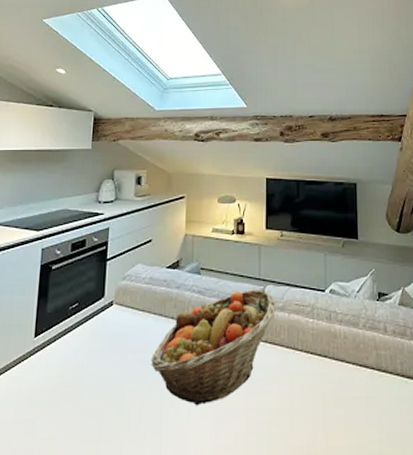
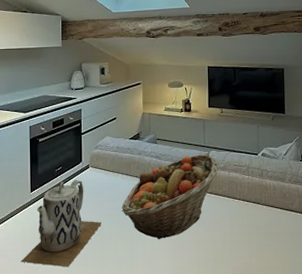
teapot: none [11,320,123,446] -> present [21,179,101,268]

